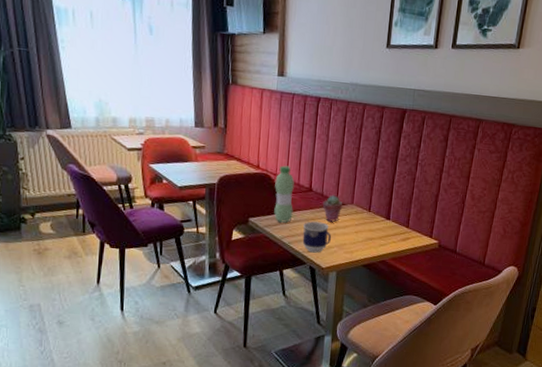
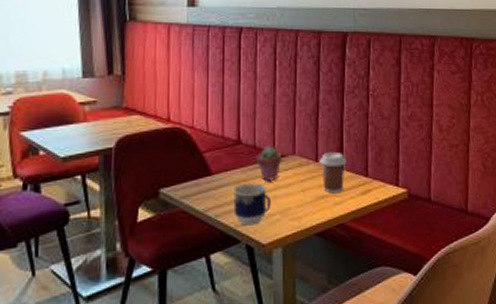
water bottle: present [274,165,295,223] -> none [192,115,219,190]
coffee cup: none [371,205,393,237] -> present [319,151,347,194]

